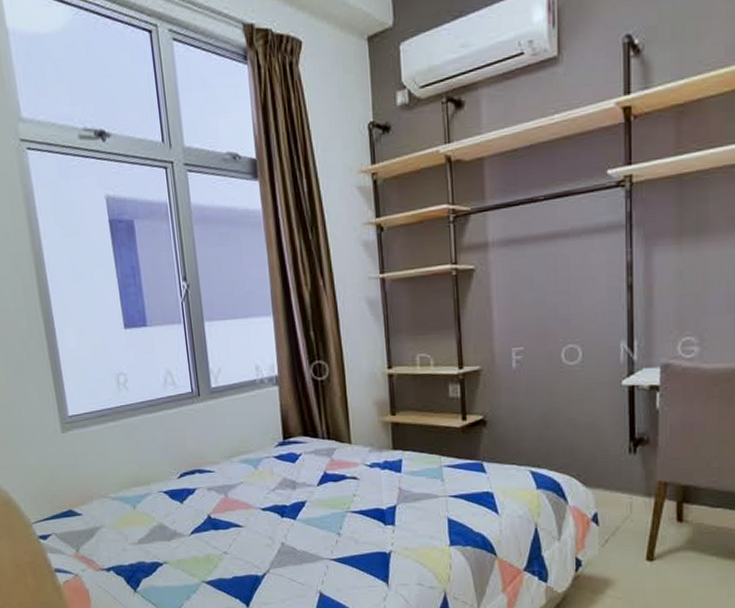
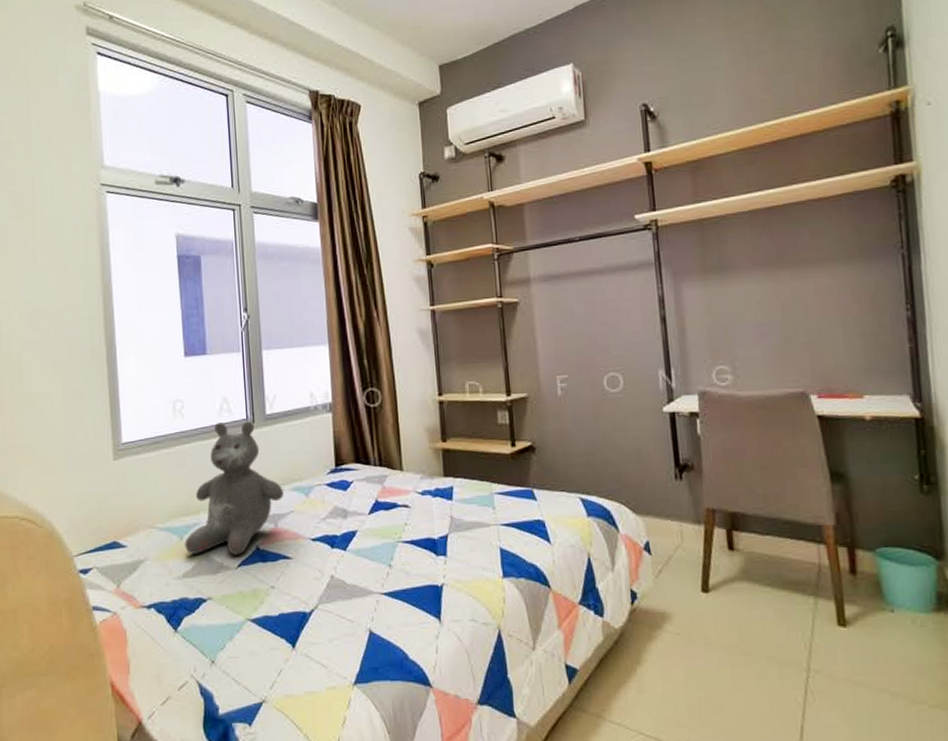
teddy bear: none [138,394,232,523] -> present [184,421,283,555]

